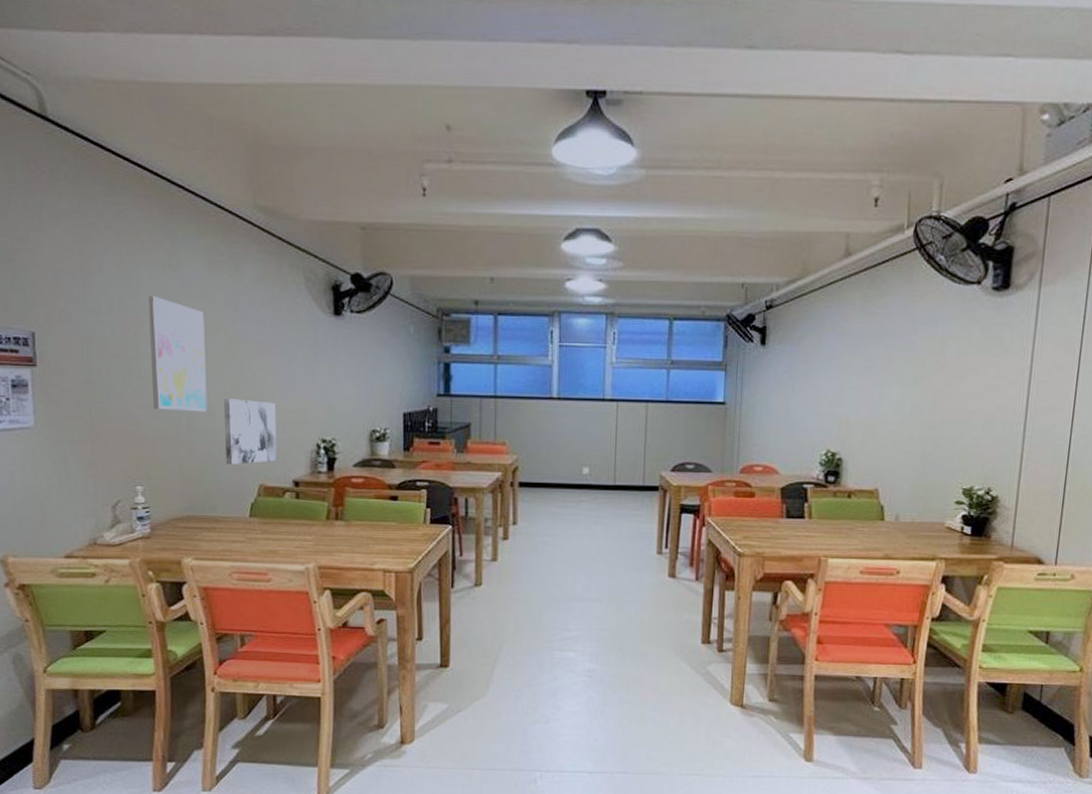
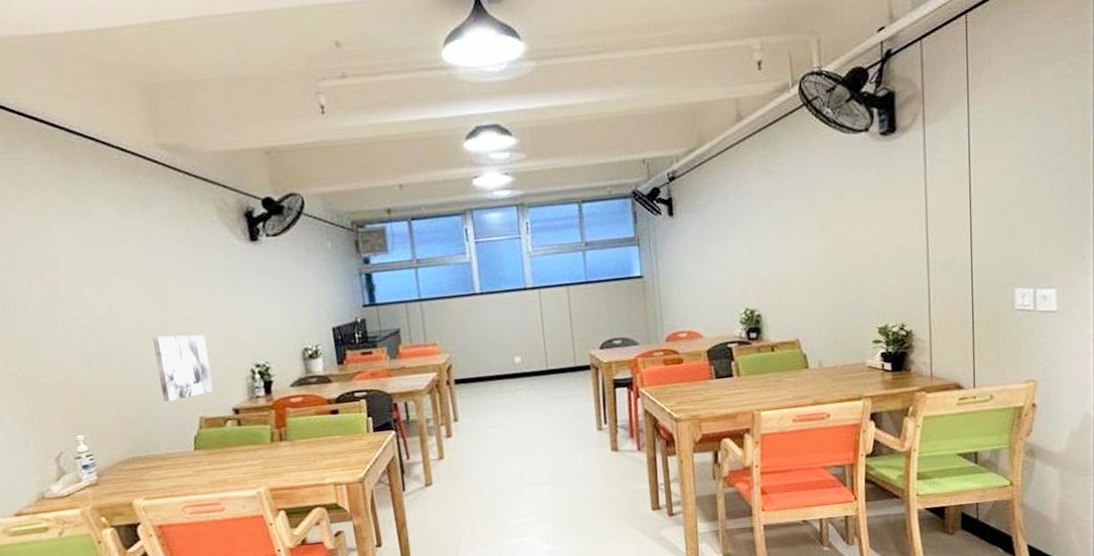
wall art: present [148,295,208,412] -> none [62,245,138,358]

